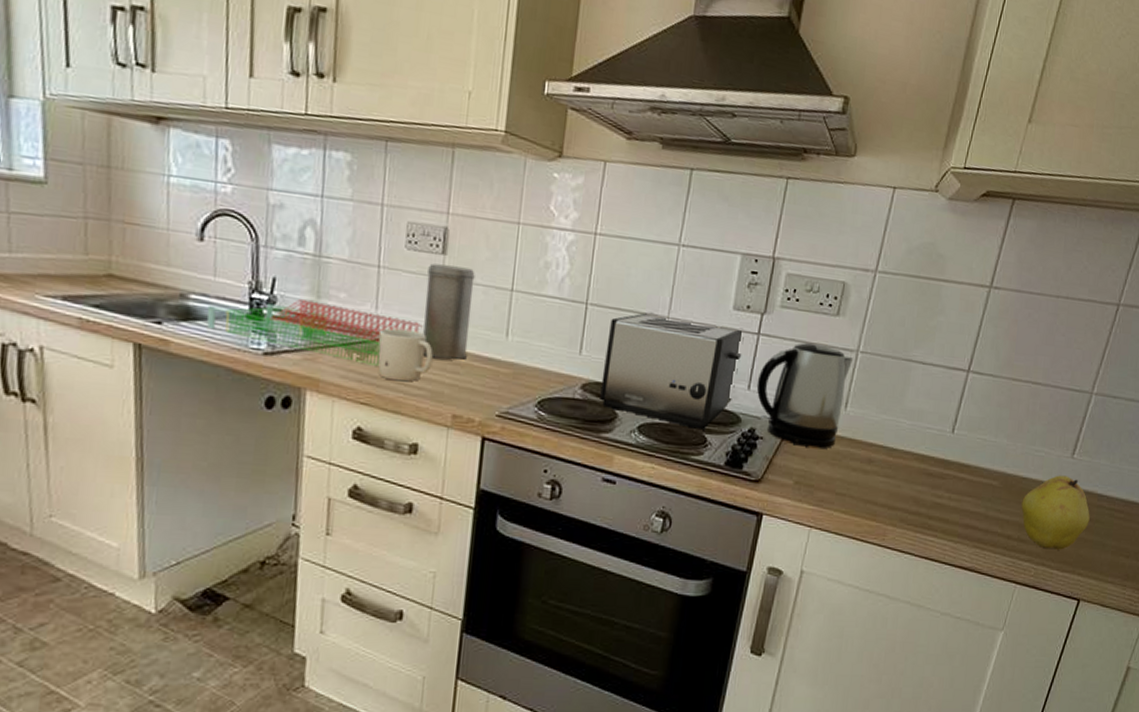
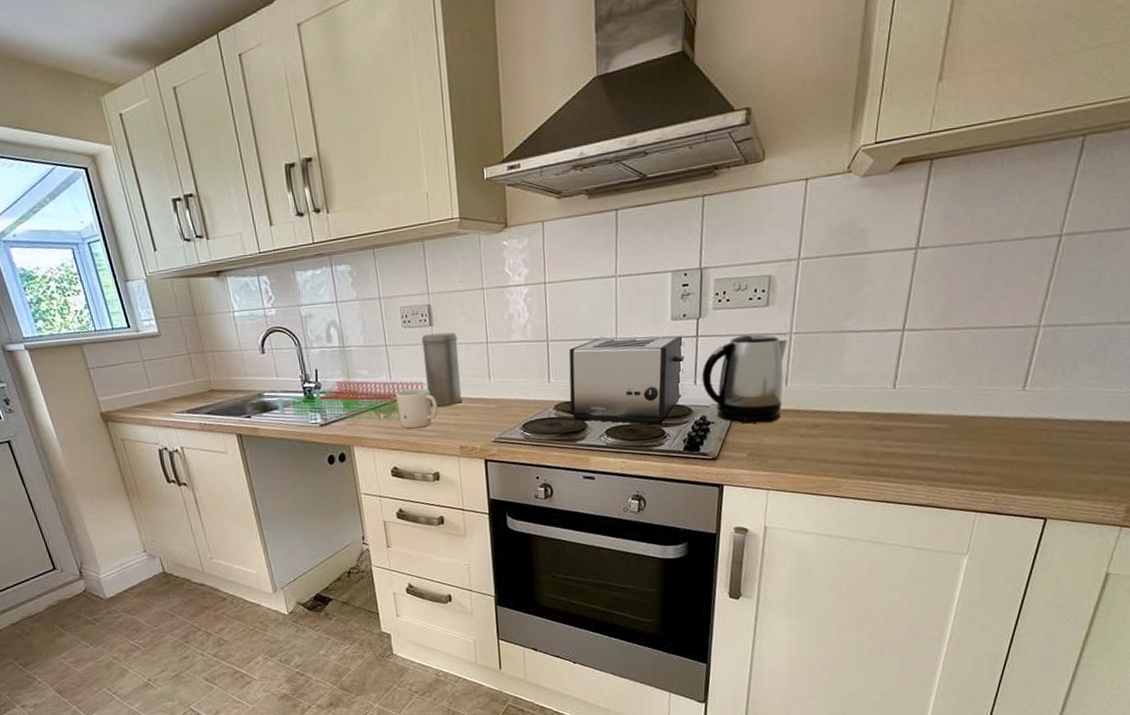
fruit: present [1021,475,1090,550] -> none [974,408,1049,478]

